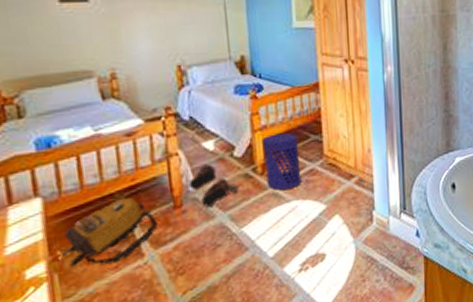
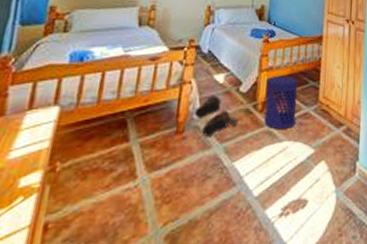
backpack: present [59,197,159,267] -> none [57,117,158,182]

